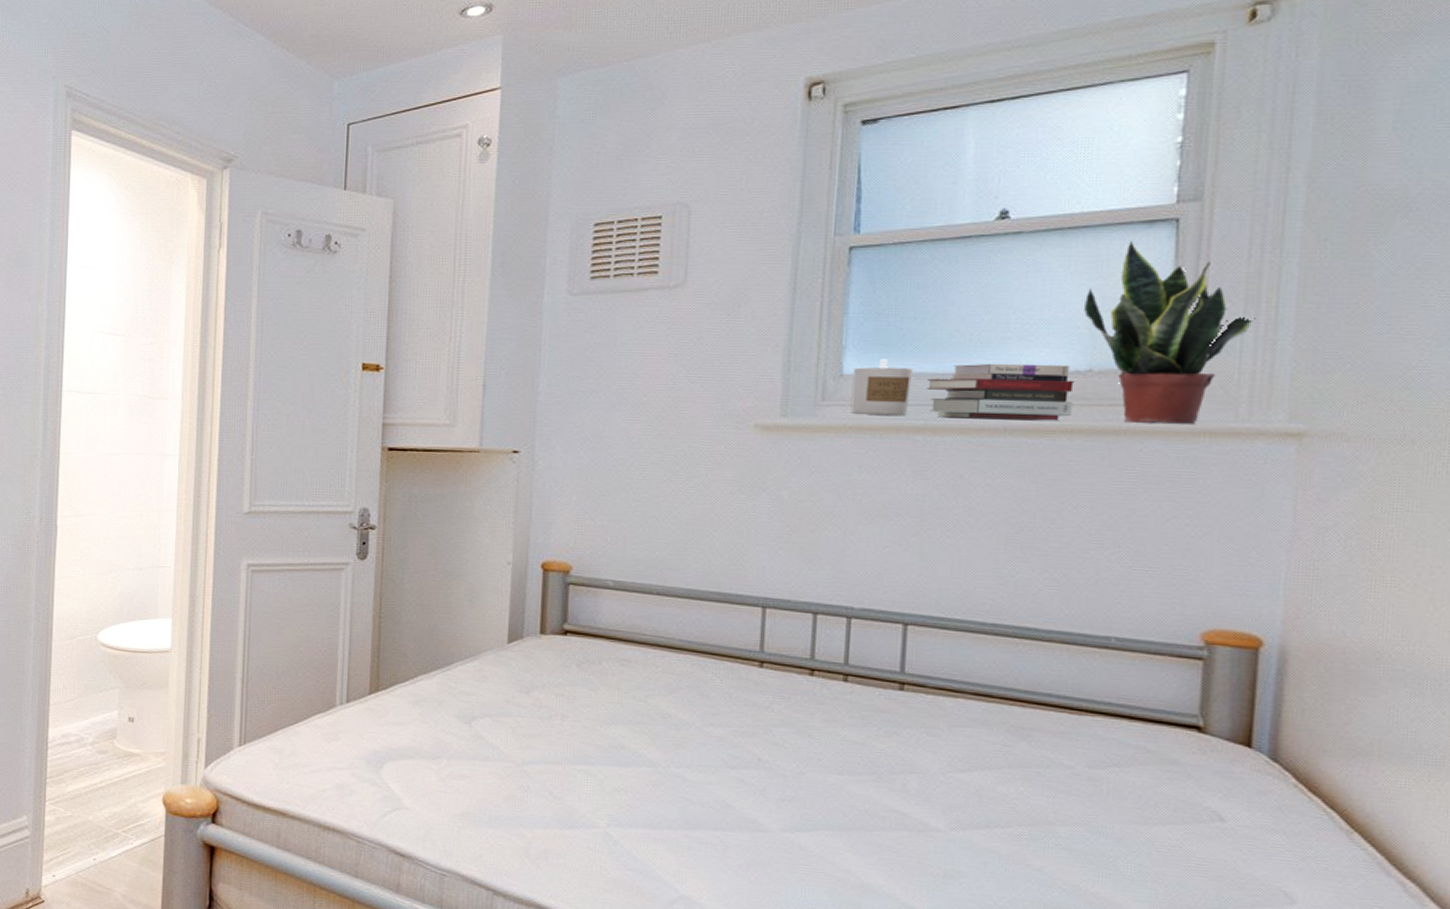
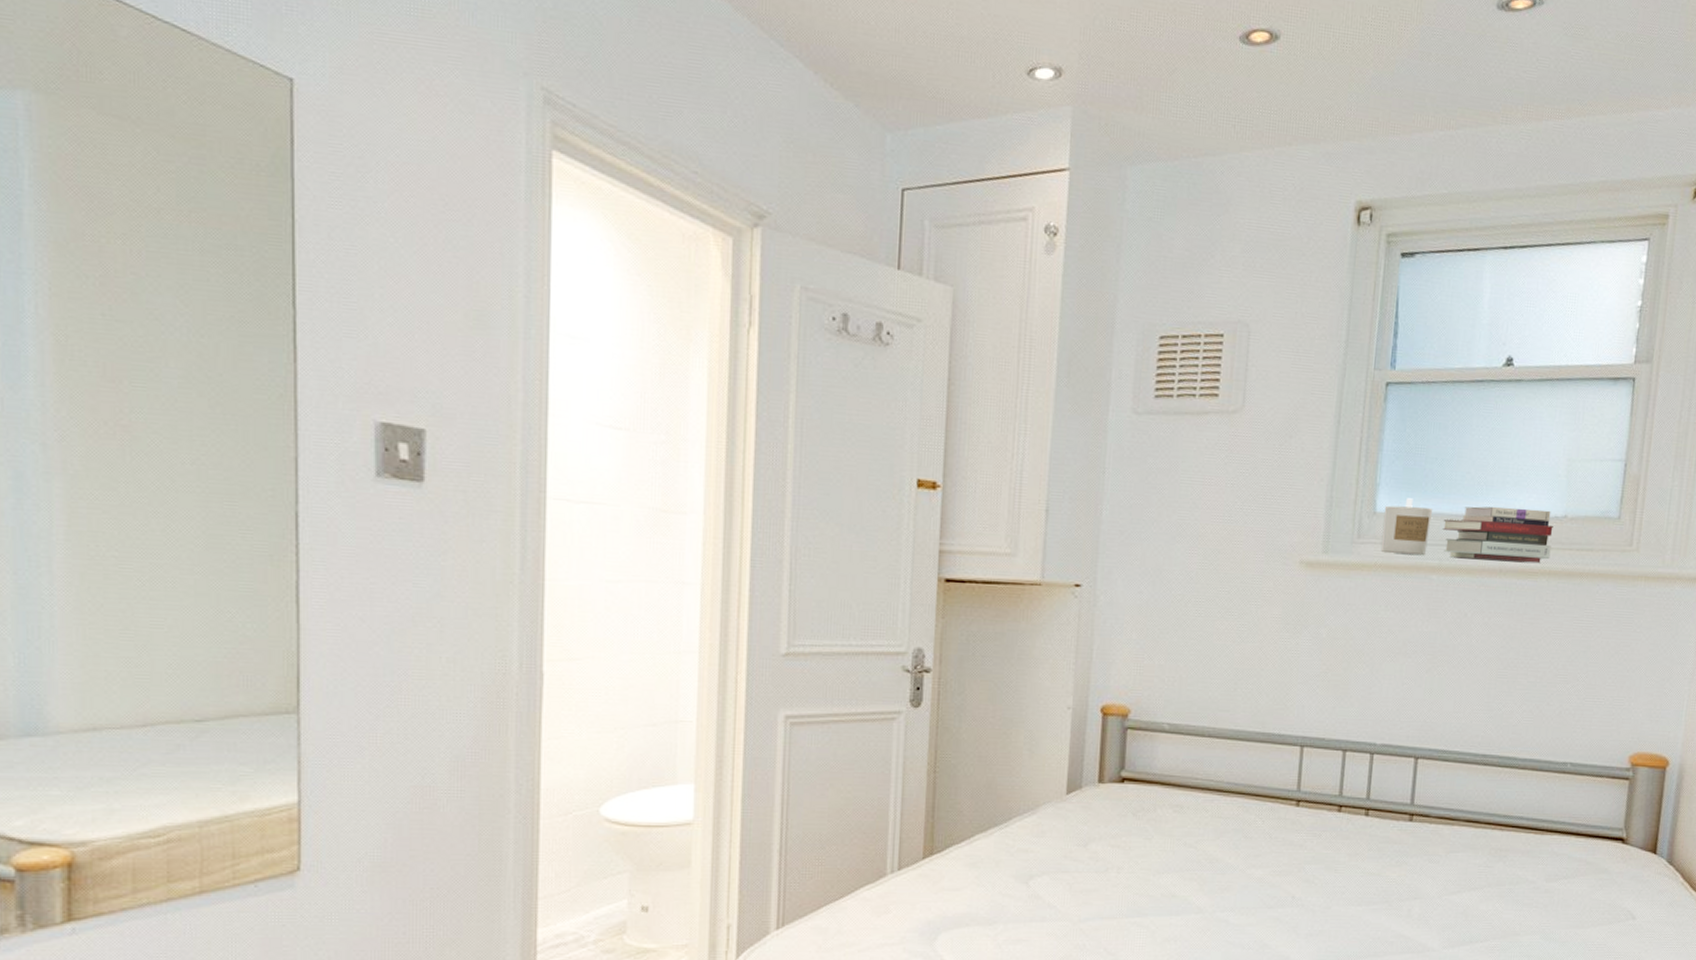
potted plant: present [1083,241,1256,424] -> none [1563,396,1681,569]

